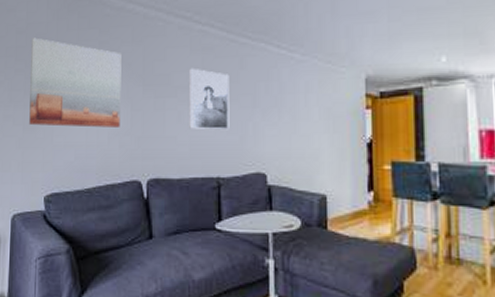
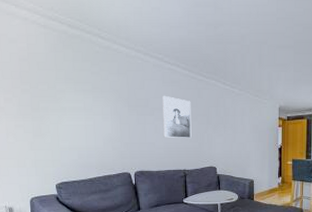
wall art: present [29,37,122,128] -> none [34,65,113,136]

